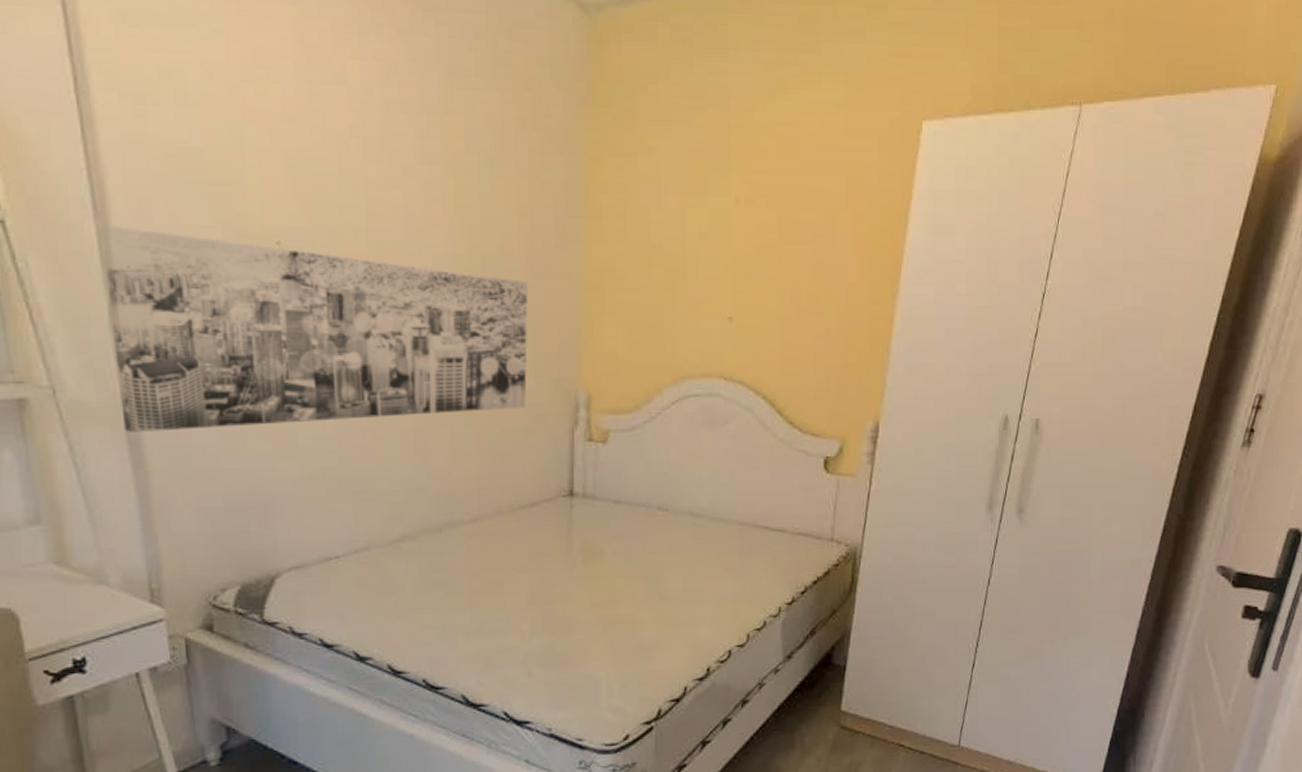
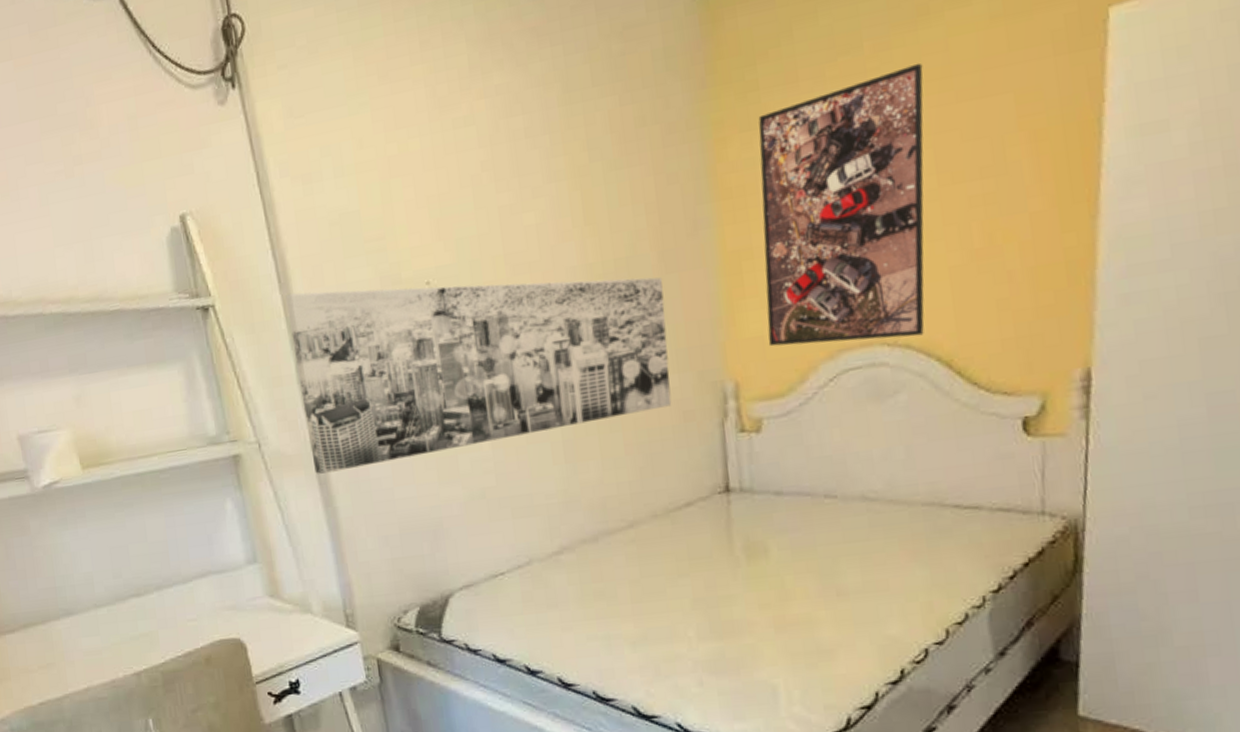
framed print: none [621,130,777,374] -> present [758,63,925,347]

